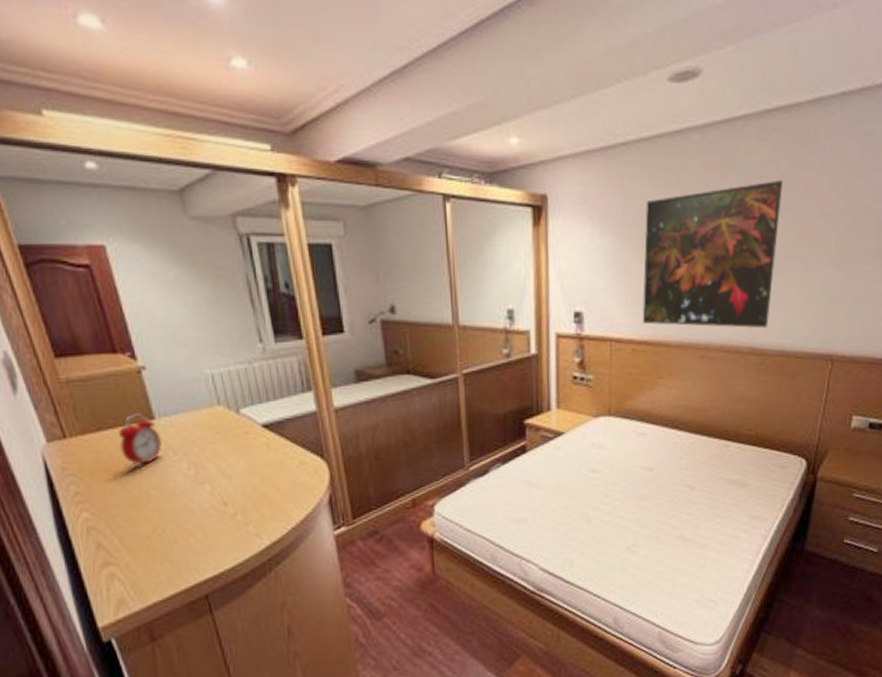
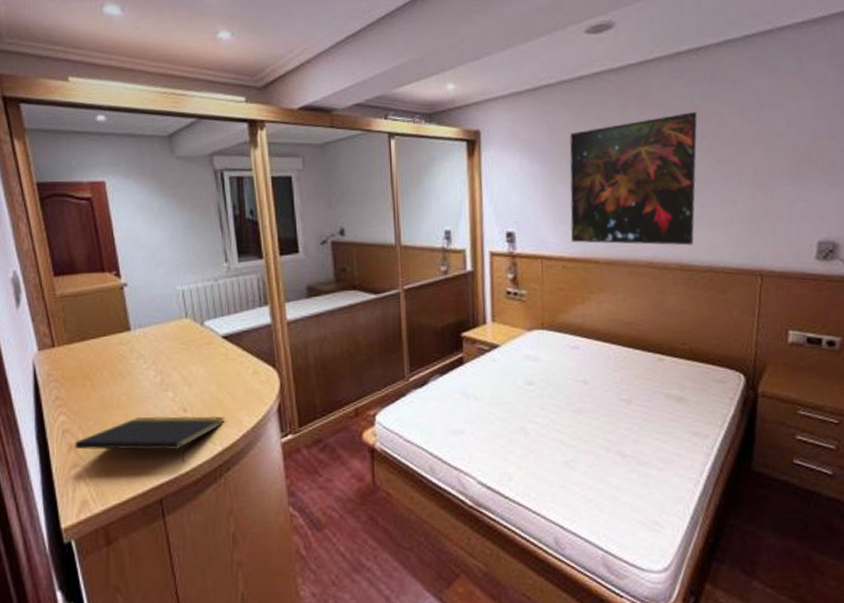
notepad: none [102,509,271,558] -> present [73,416,225,463]
alarm clock: present [118,413,162,467] -> none [98,325,135,374]

